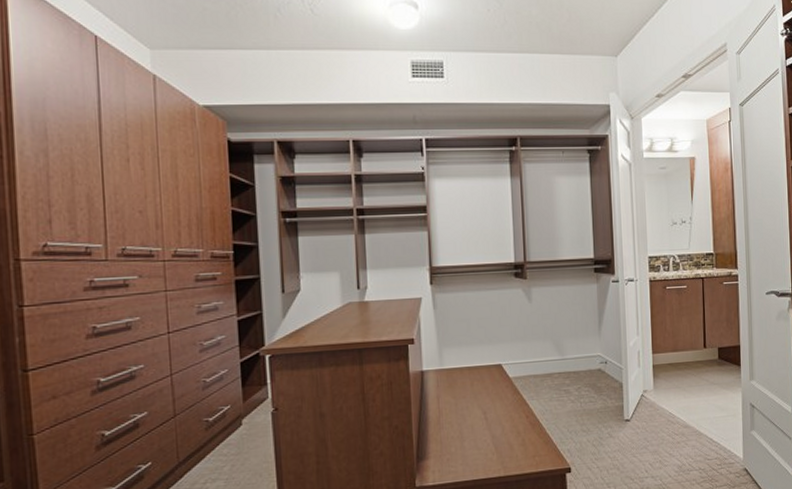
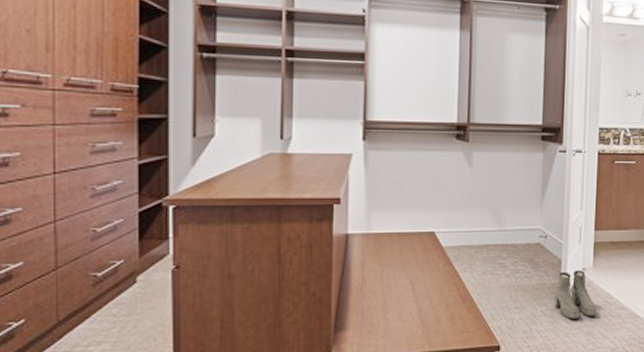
boots: none [619,392,662,440] -> present [554,270,598,320]

